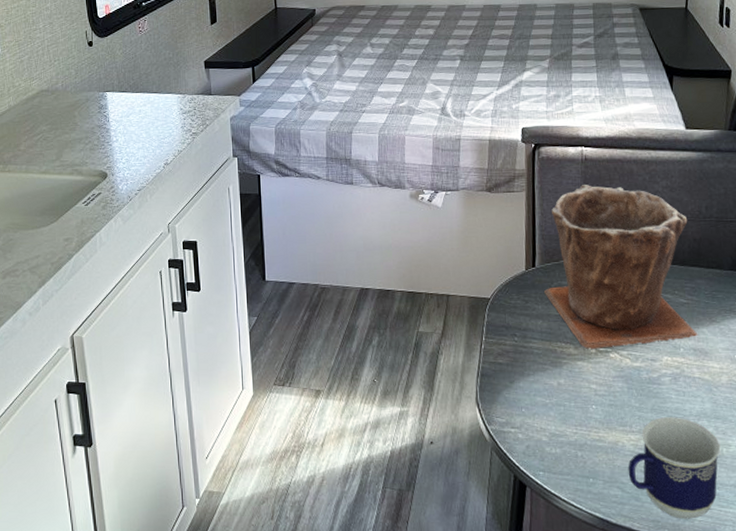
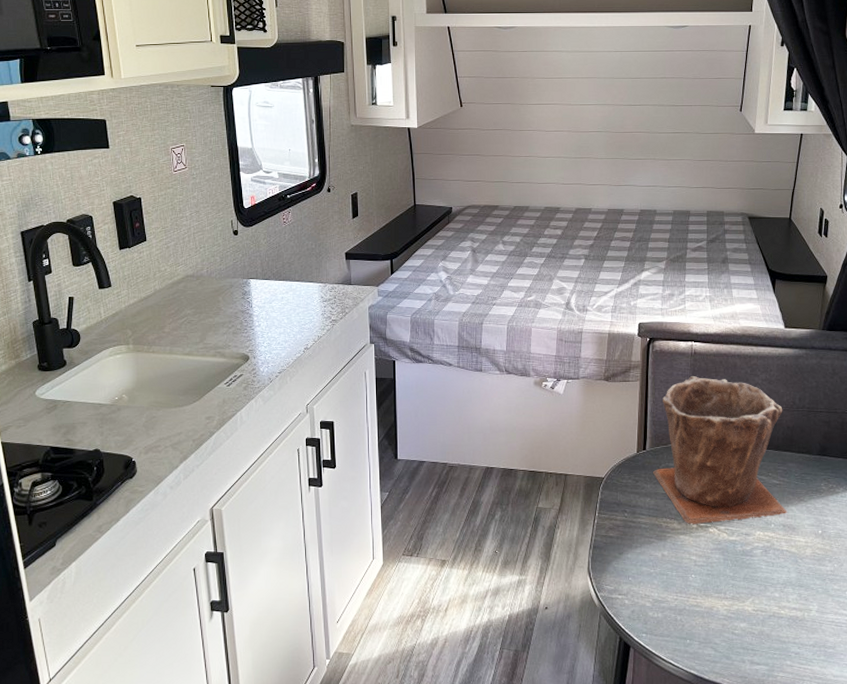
cup: present [628,417,721,519] -> none [721,585,803,675]

